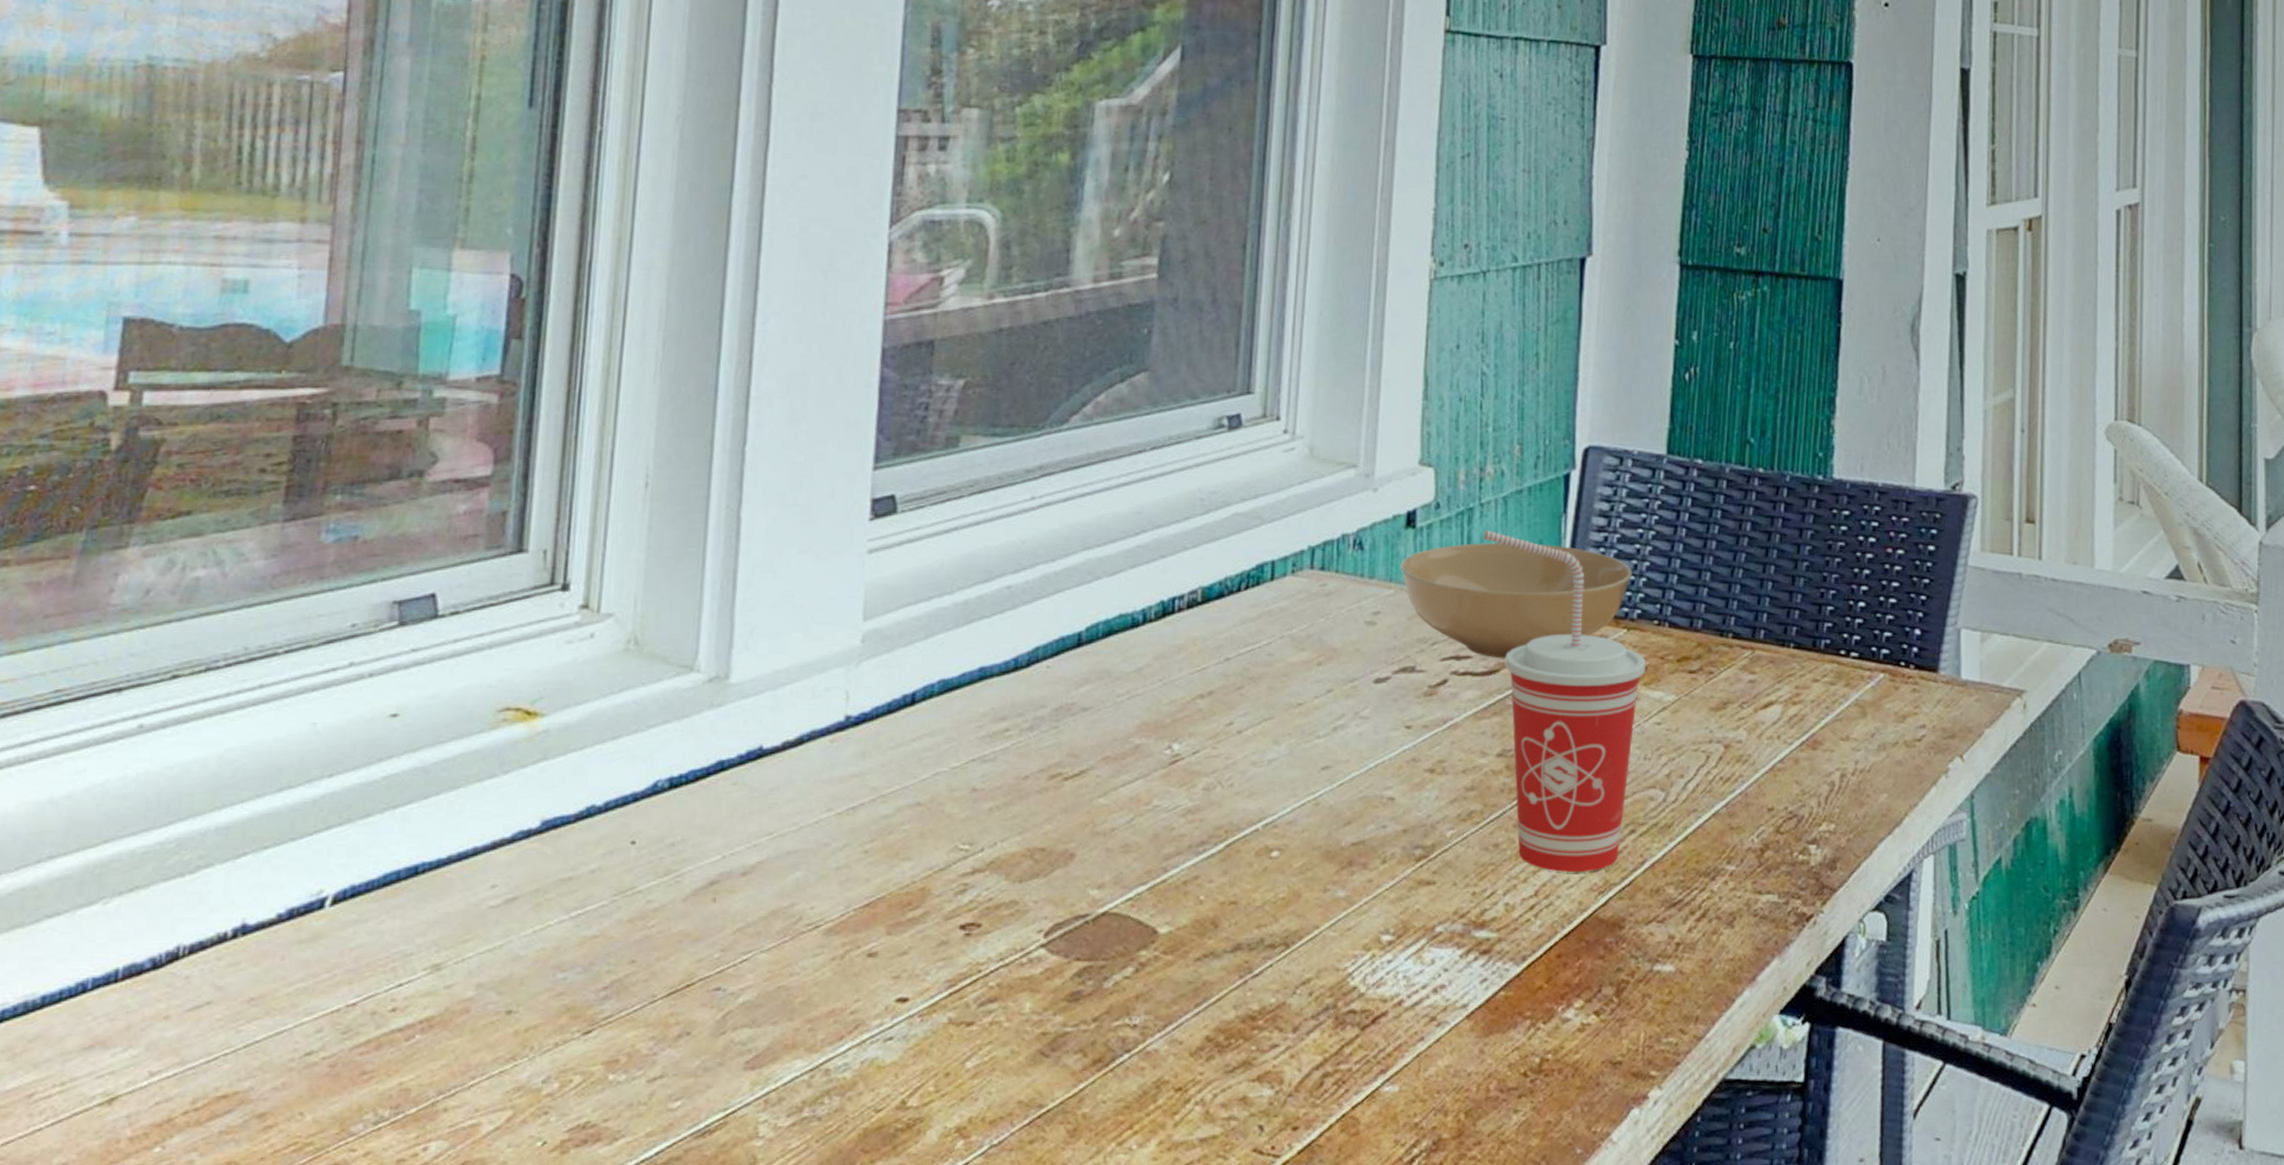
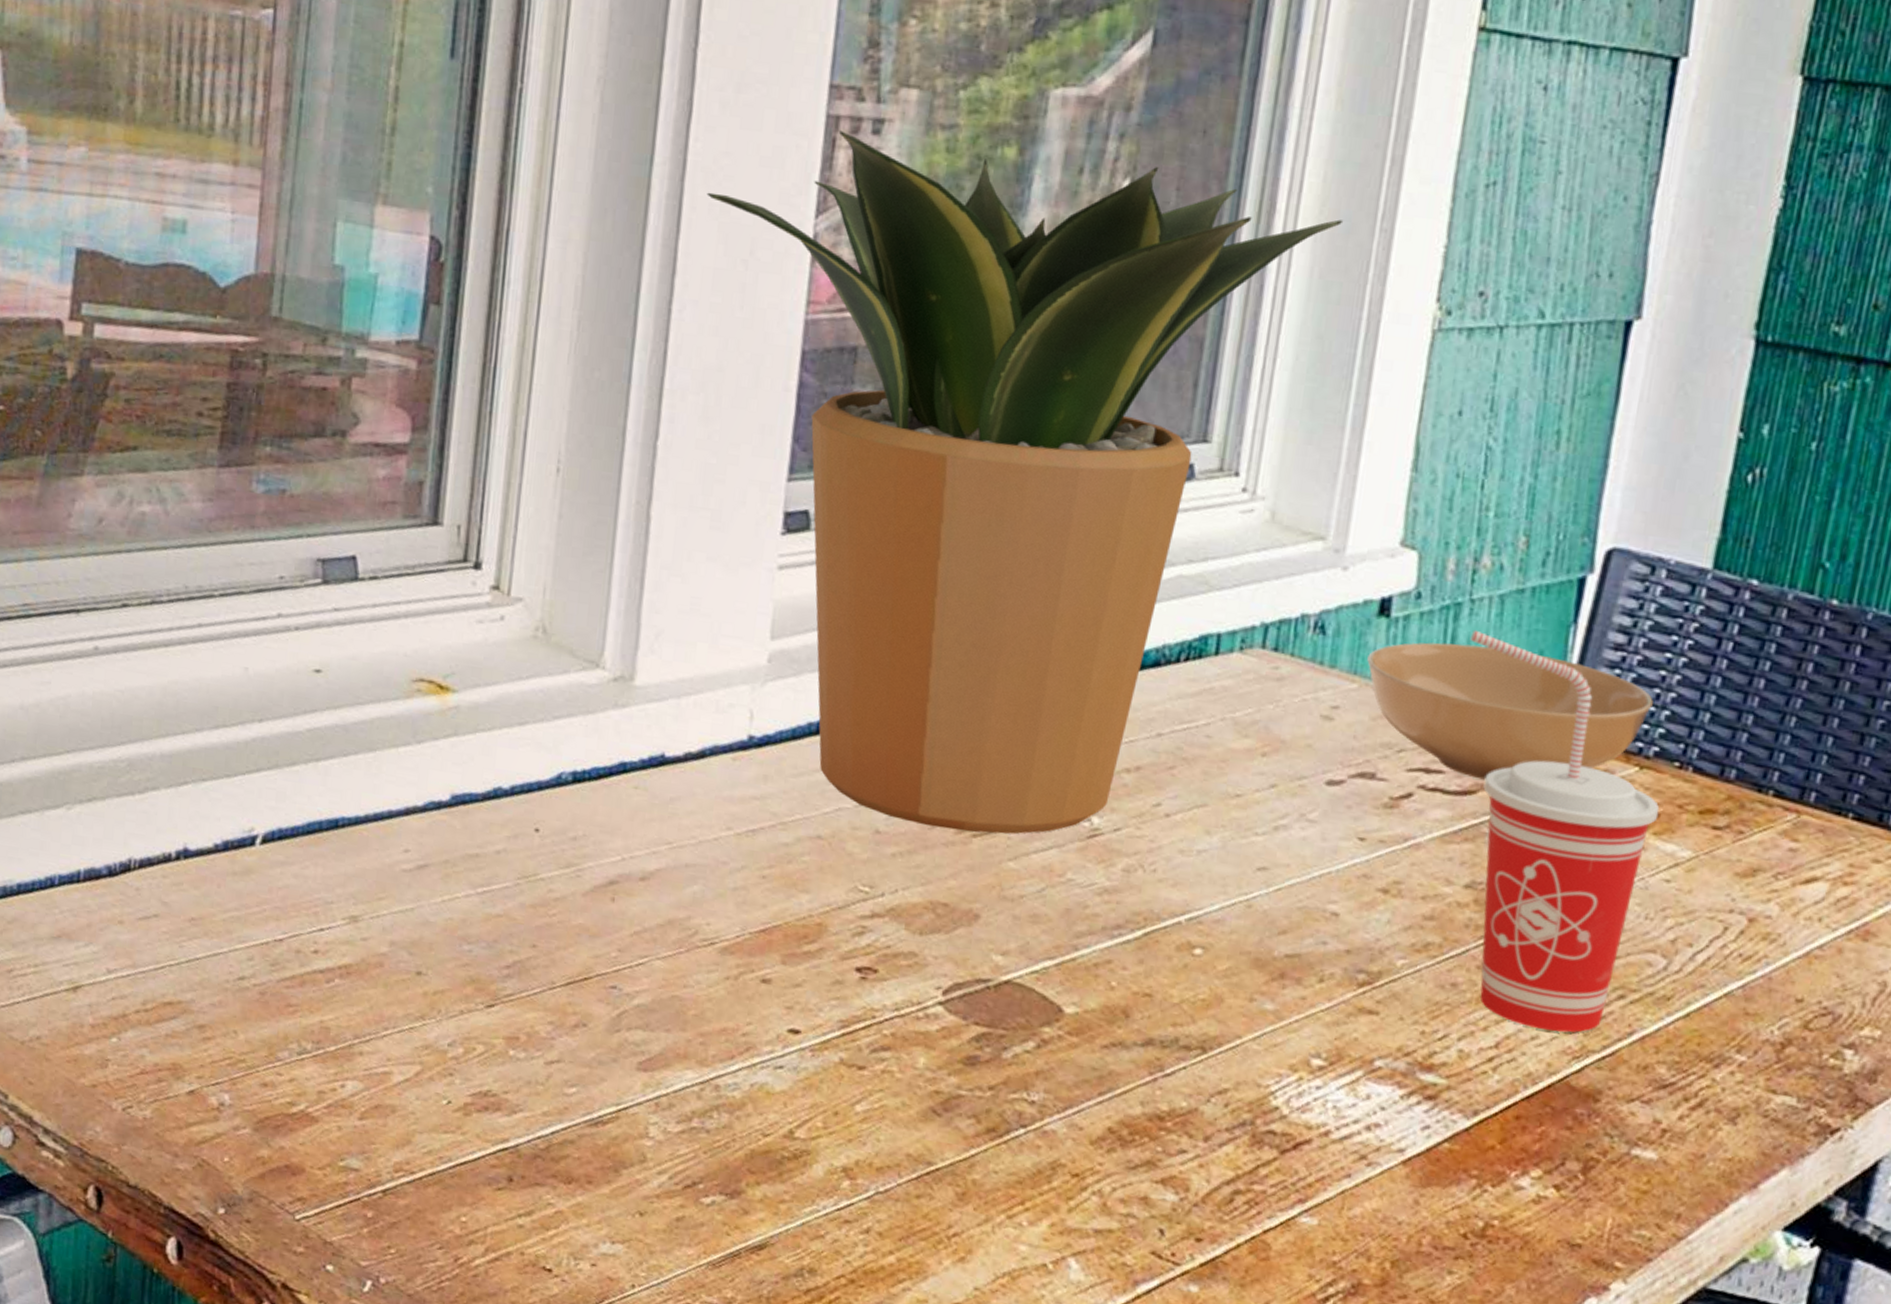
potted plant: none [786,149,1351,777] -> present [706,130,1344,835]

